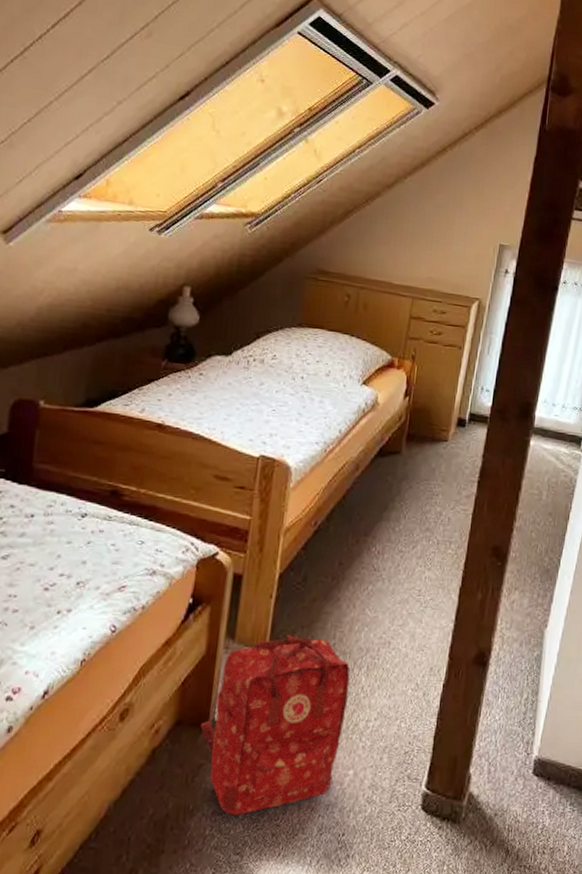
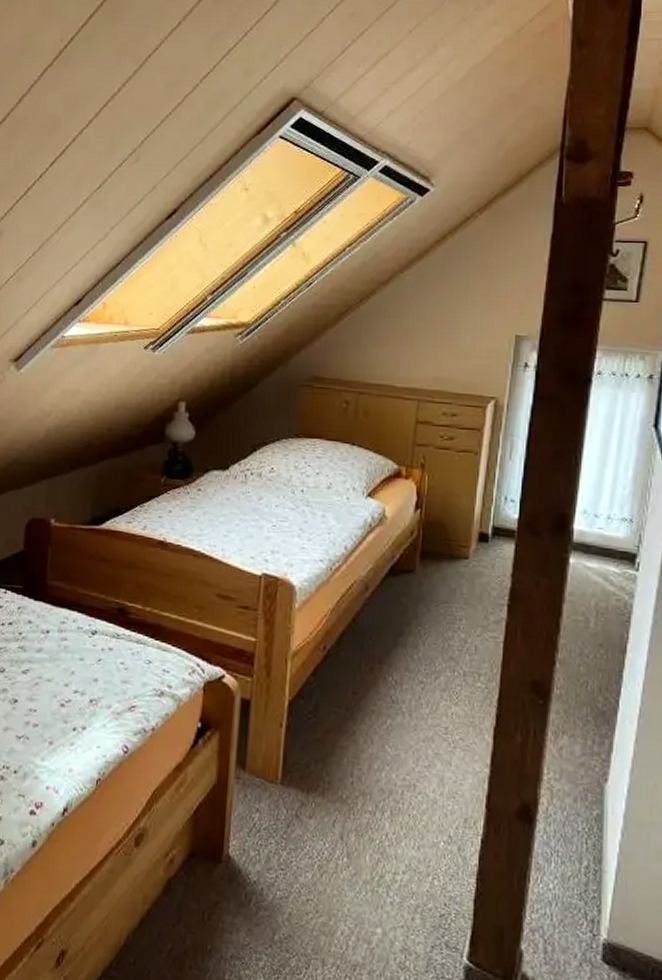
backpack: present [201,633,350,816] -> none [215,767,372,964]

